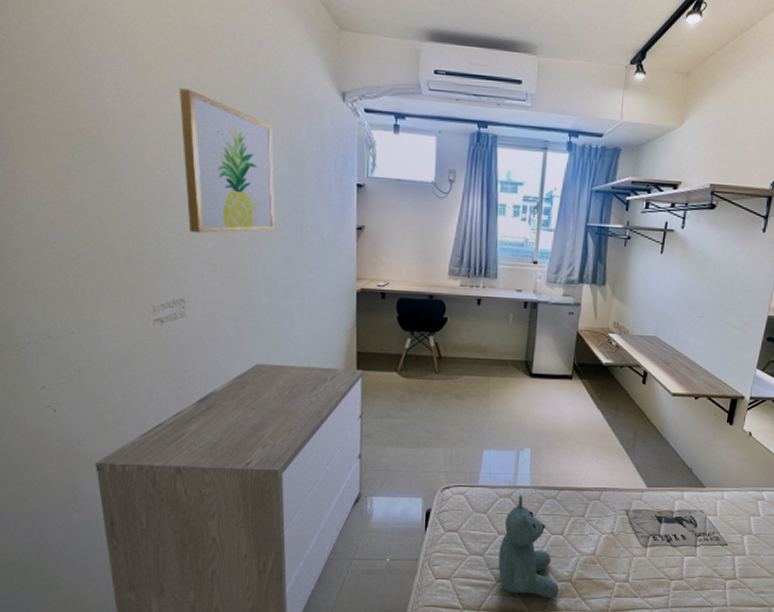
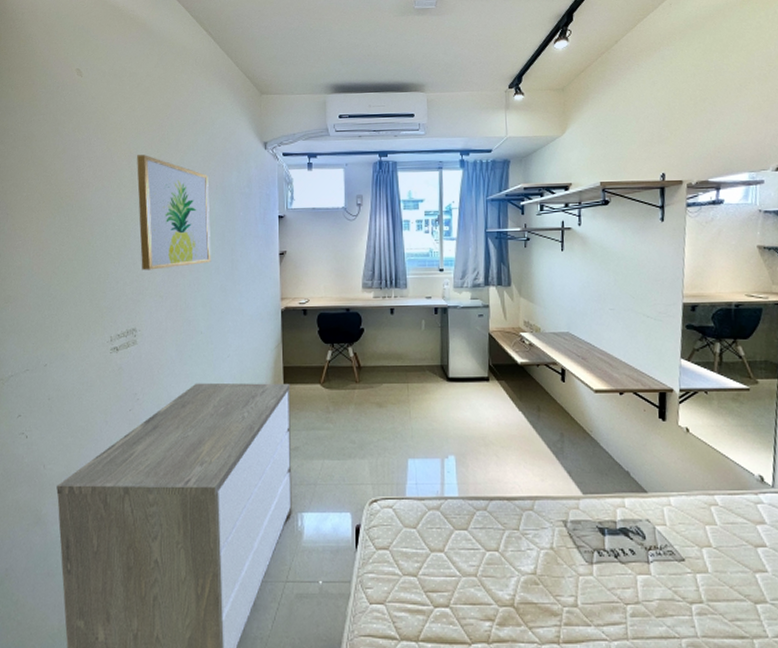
stuffed bear: present [498,495,560,599] -> none [432,507,502,627]

